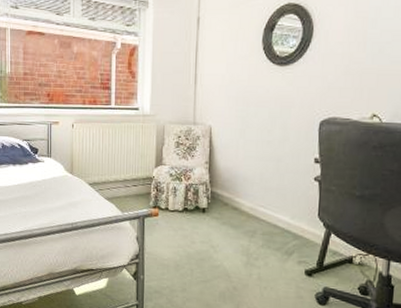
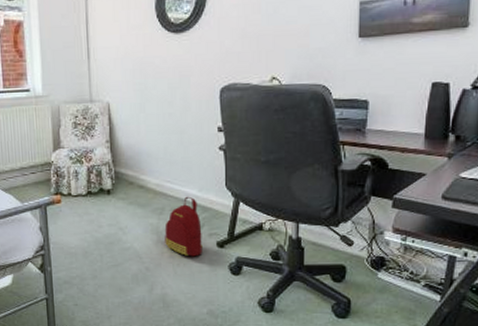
backpack: none [254,222,291,282] -> present [164,196,202,257]

